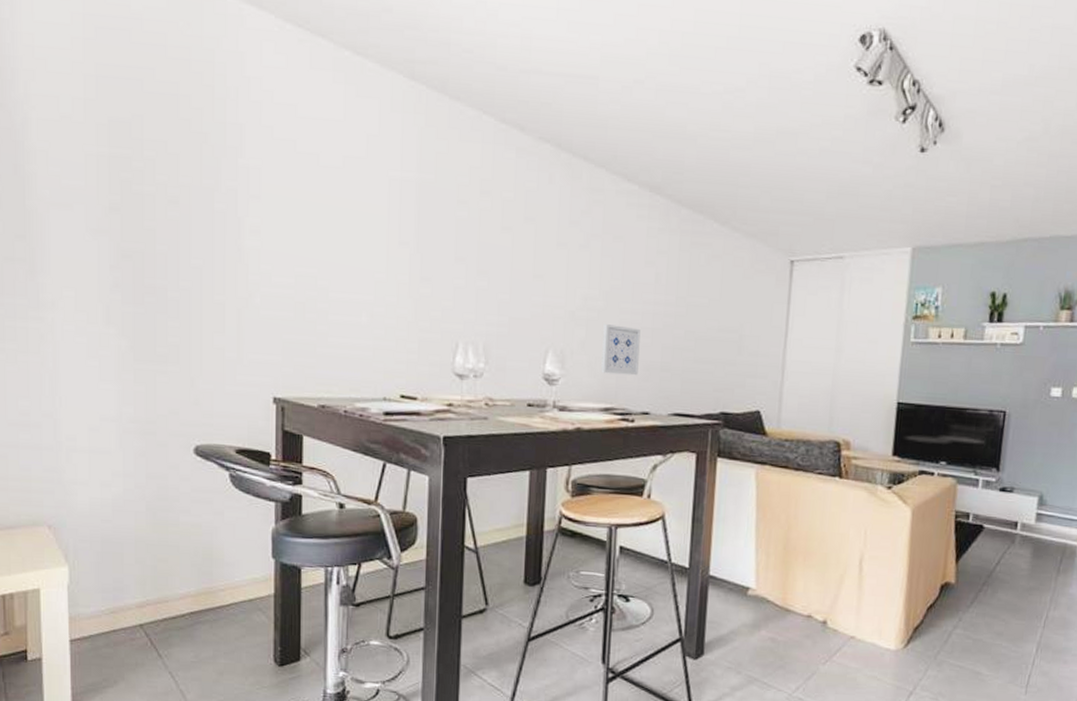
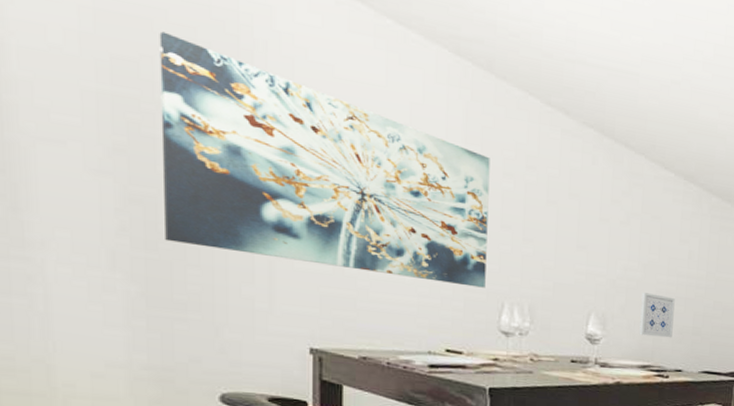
wall art: none [148,90,444,327] -> present [159,31,490,288]

